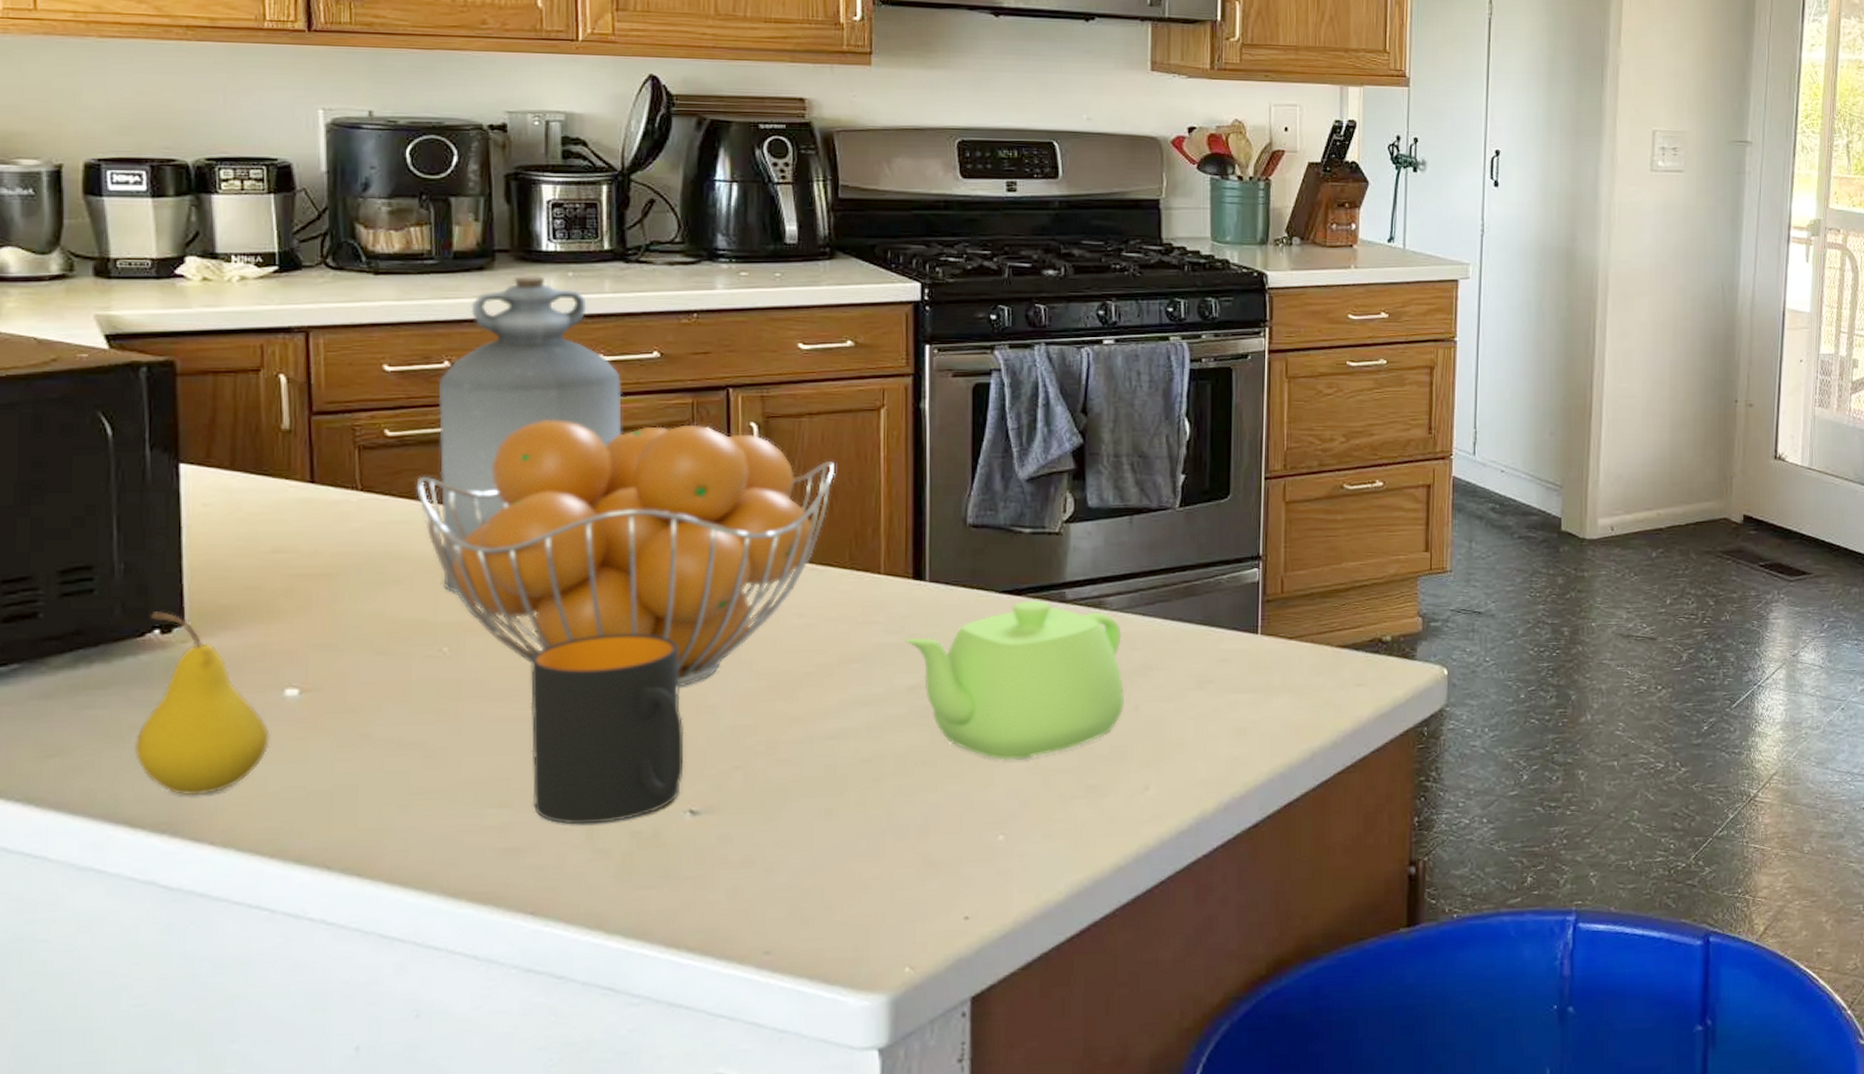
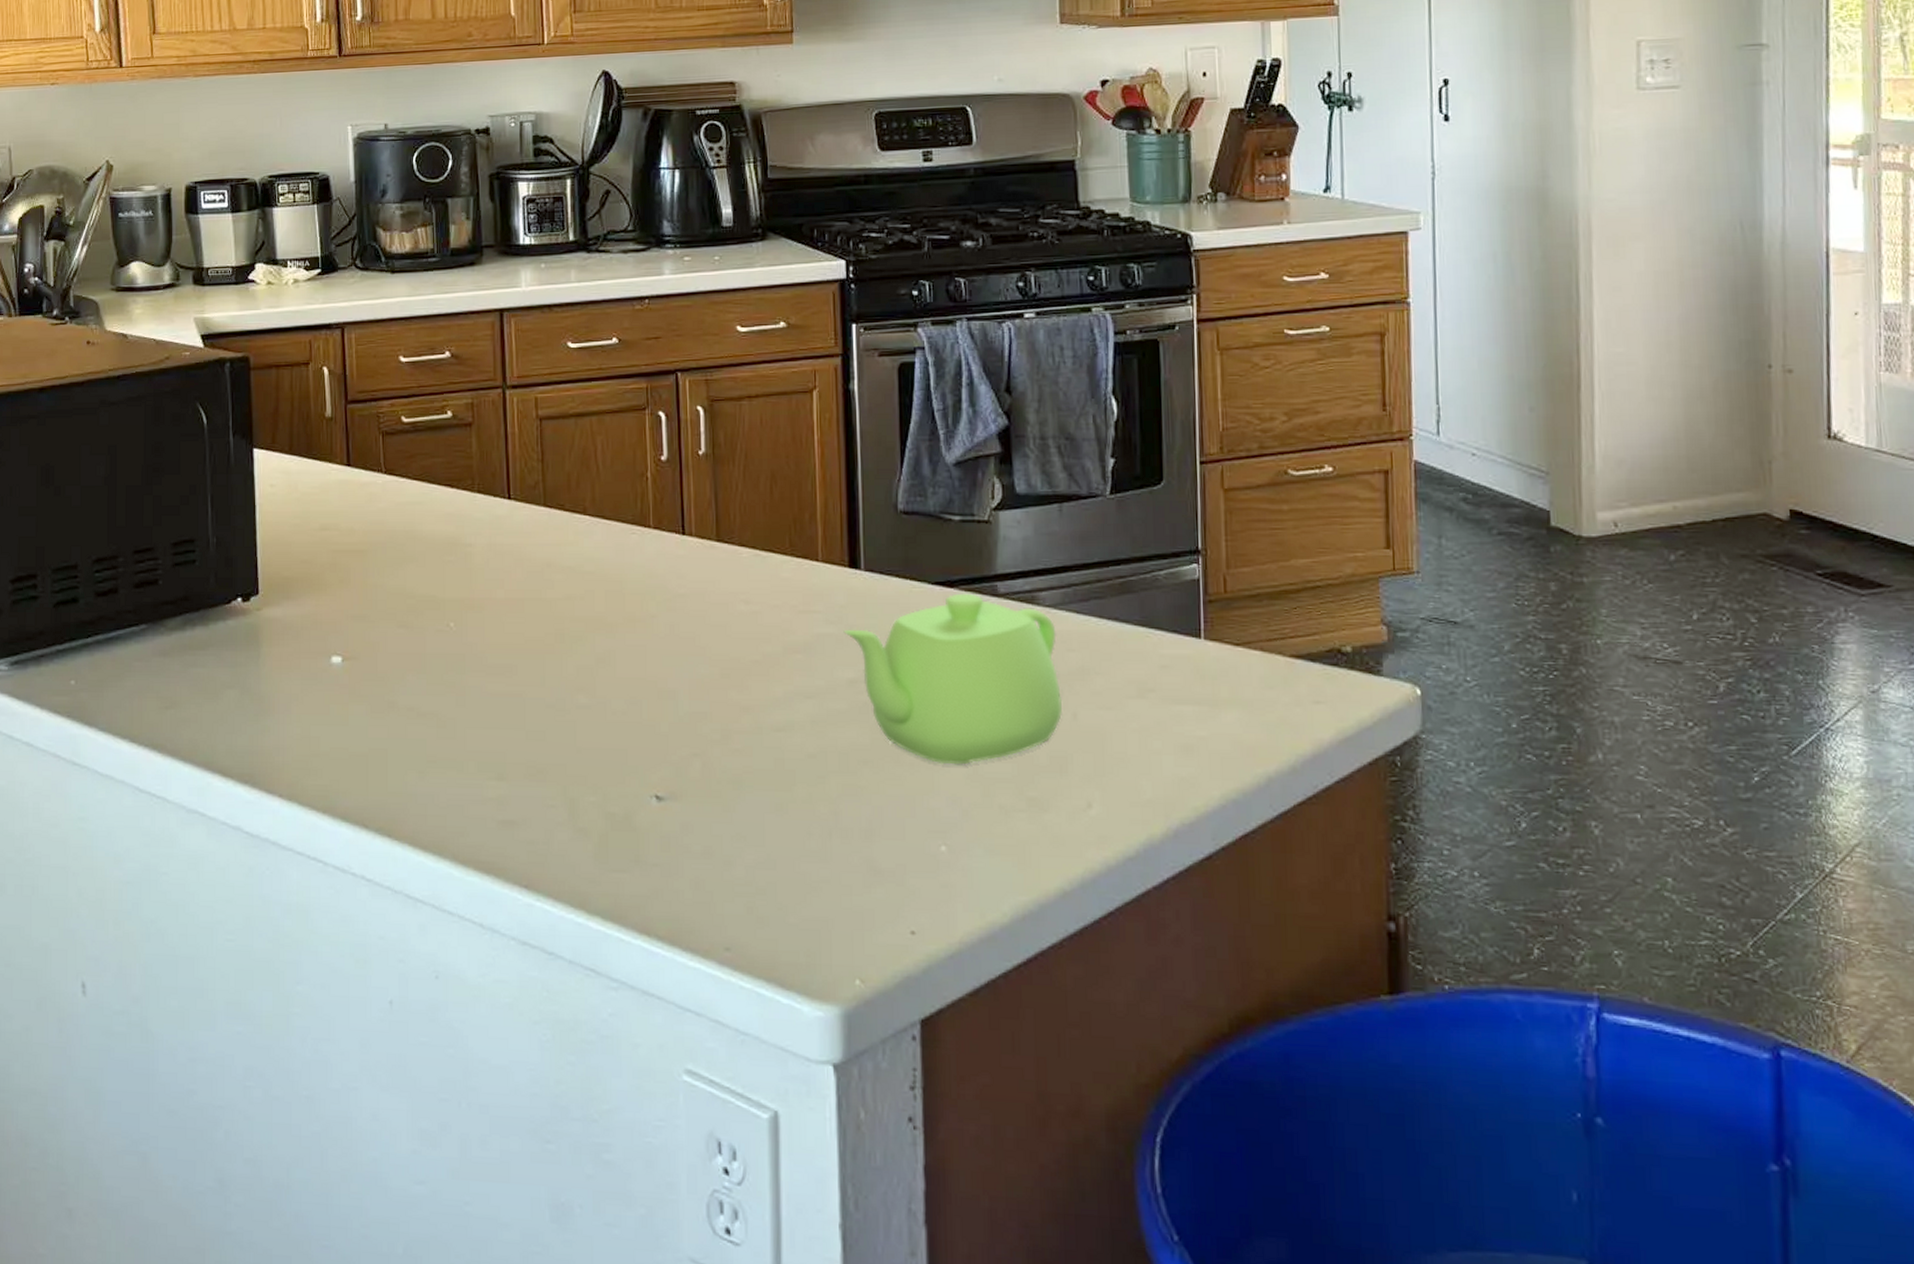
fruit: present [133,611,270,796] -> none [224,581,321,751]
fruit basket: present [416,419,836,687] -> none [426,405,774,671]
bottle: present [439,276,623,593] -> none [442,269,590,570]
mug: present [530,634,684,825] -> none [520,615,649,803]

